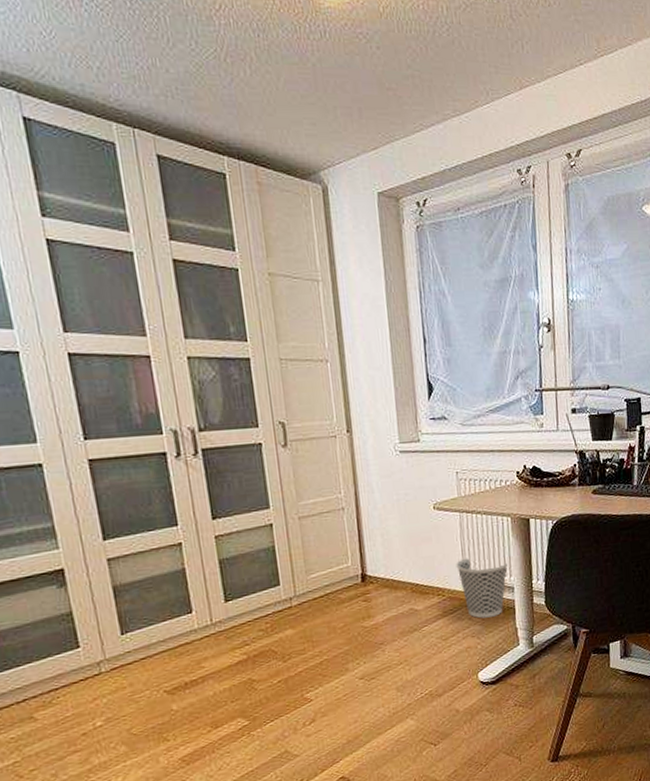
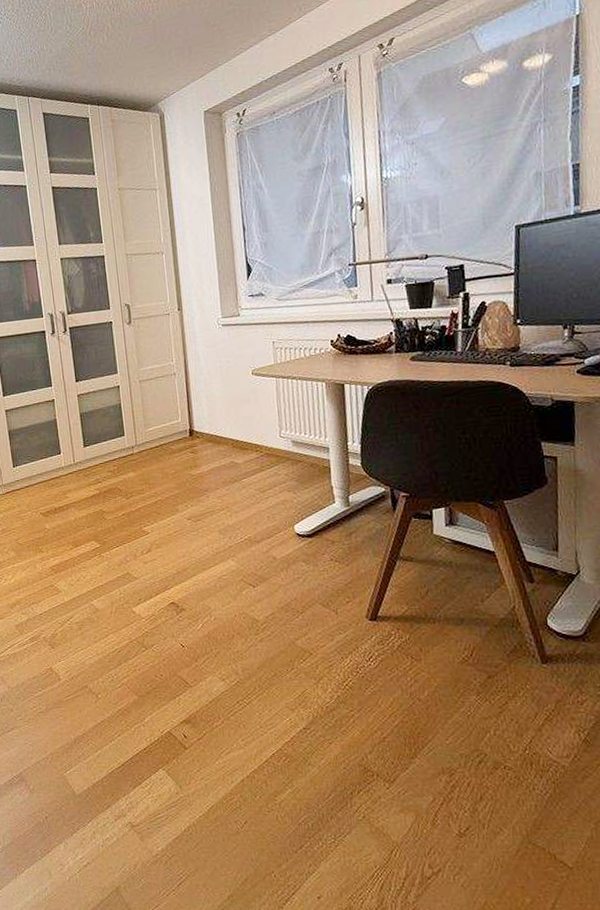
wastebasket: present [456,558,510,619] -> none [272,419,325,475]

